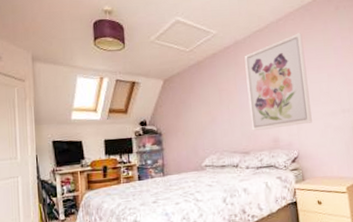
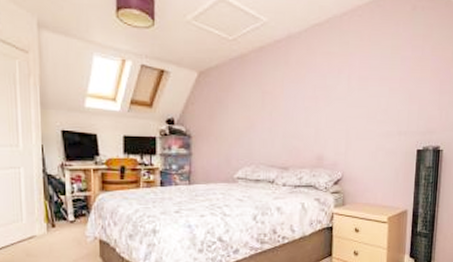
wall art: present [244,33,312,131] -> none [294,33,368,145]

